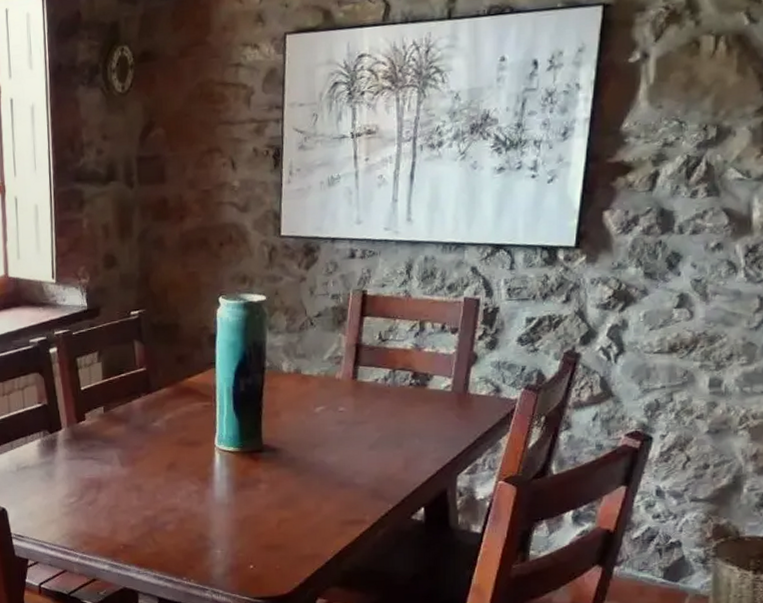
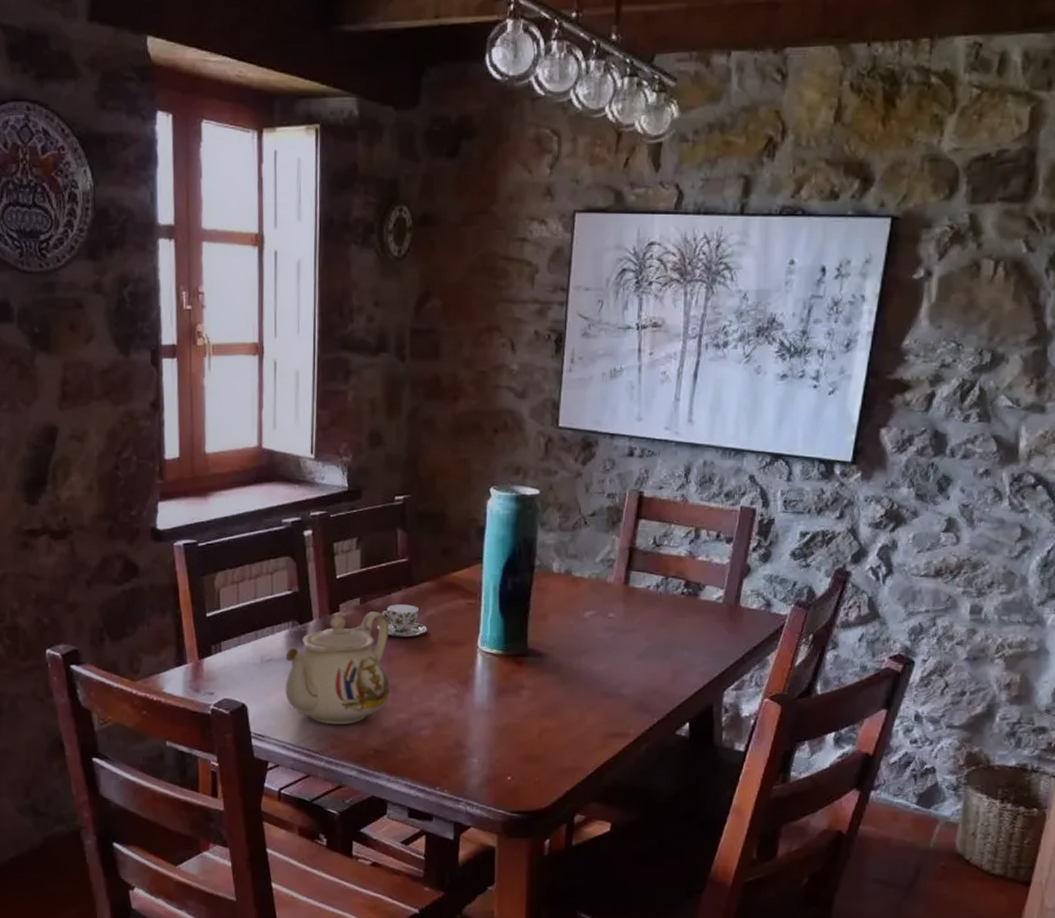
teapot: none [39,418,135,524] -> present [285,612,390,725]
teacup: none [120,409,167,441] -> present [377,603,427,638]

